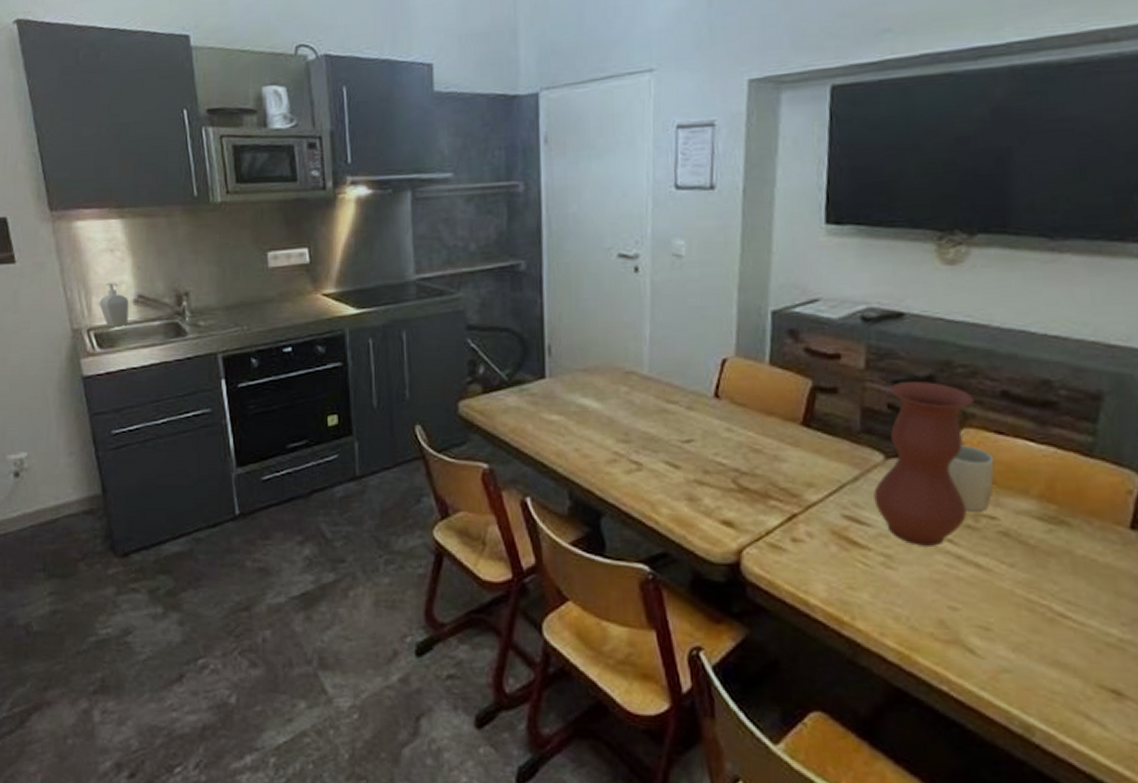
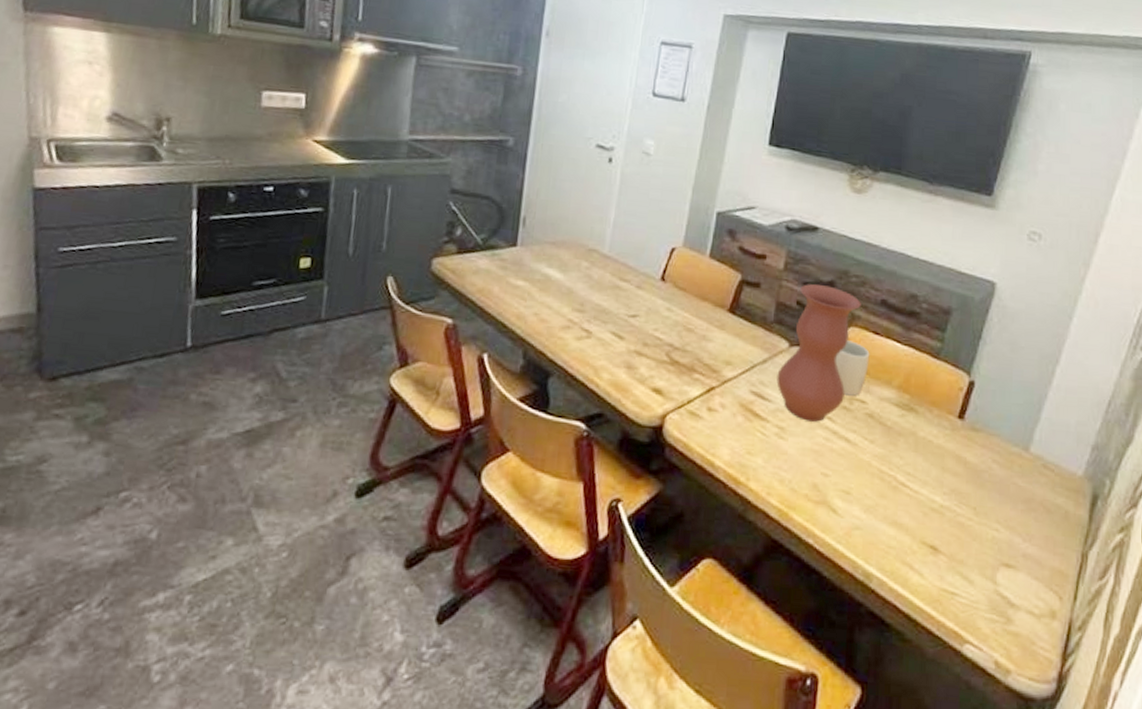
soap bottle: present [99,282,129,327] -> none [66,94,101,142]

